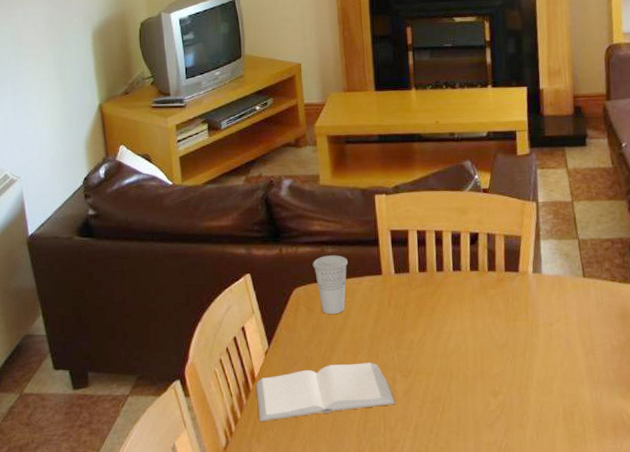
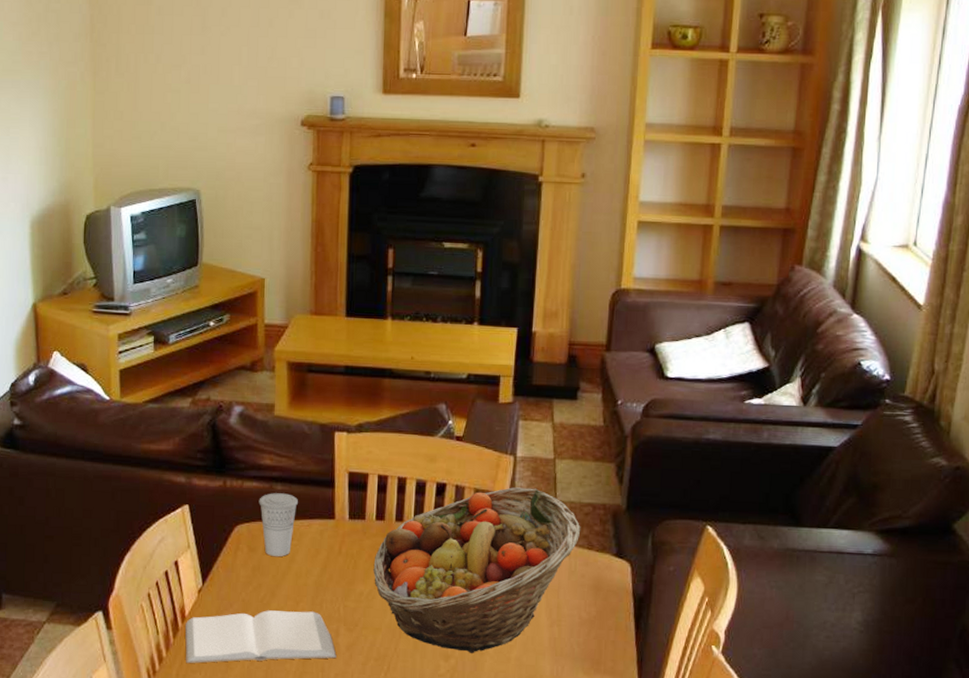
fruit basket: none [420,229,603,388] -> present [373,487,581,653]

